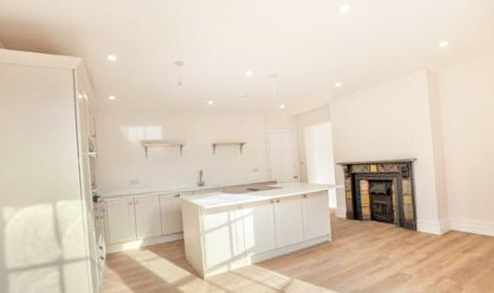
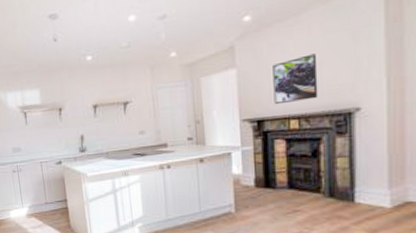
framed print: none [357,116,389,152] -> present [273,53,318,104]

